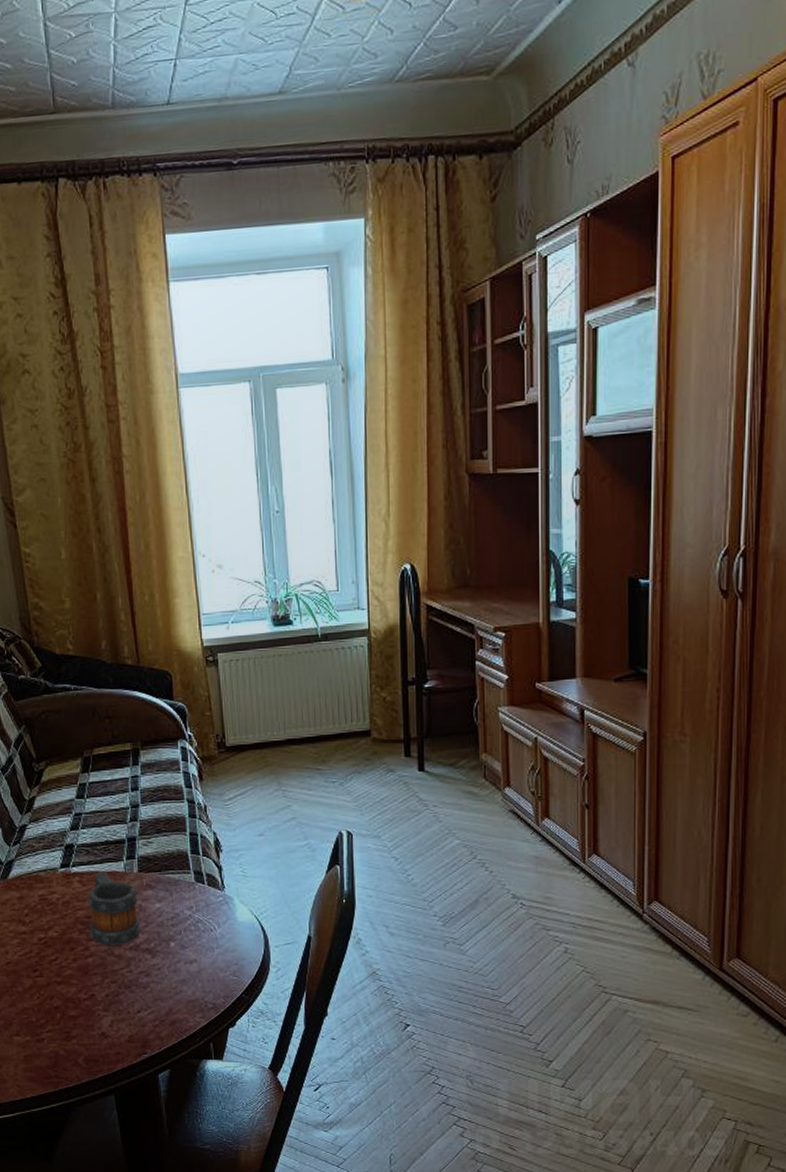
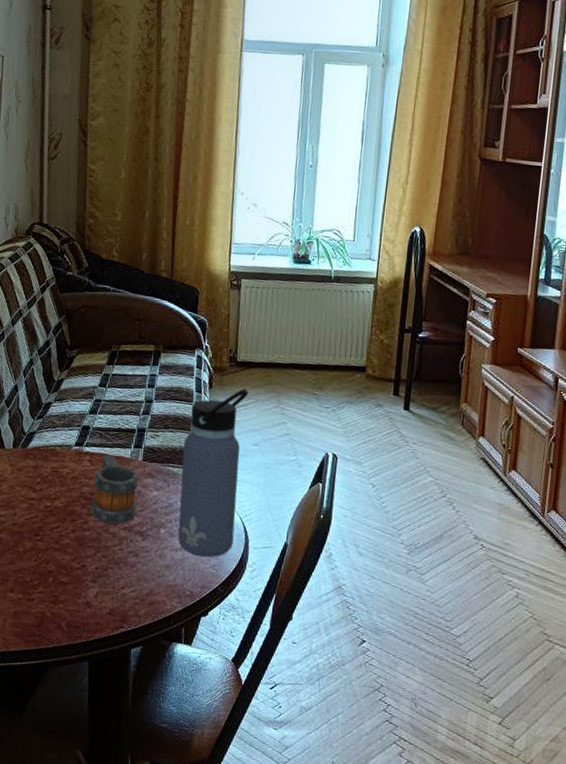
water bottle: none [180,776,252,965] -> present [178,389,249,558]

